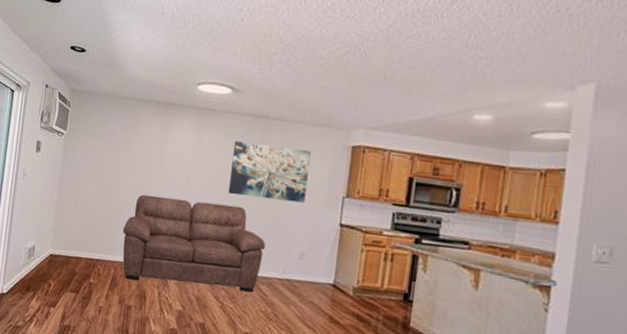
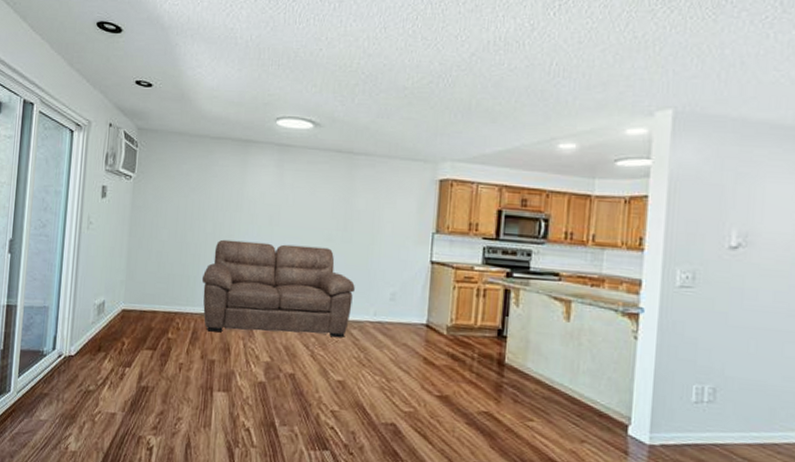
wall art: present [228,141,312,203] -> none [314,178,399,241]

